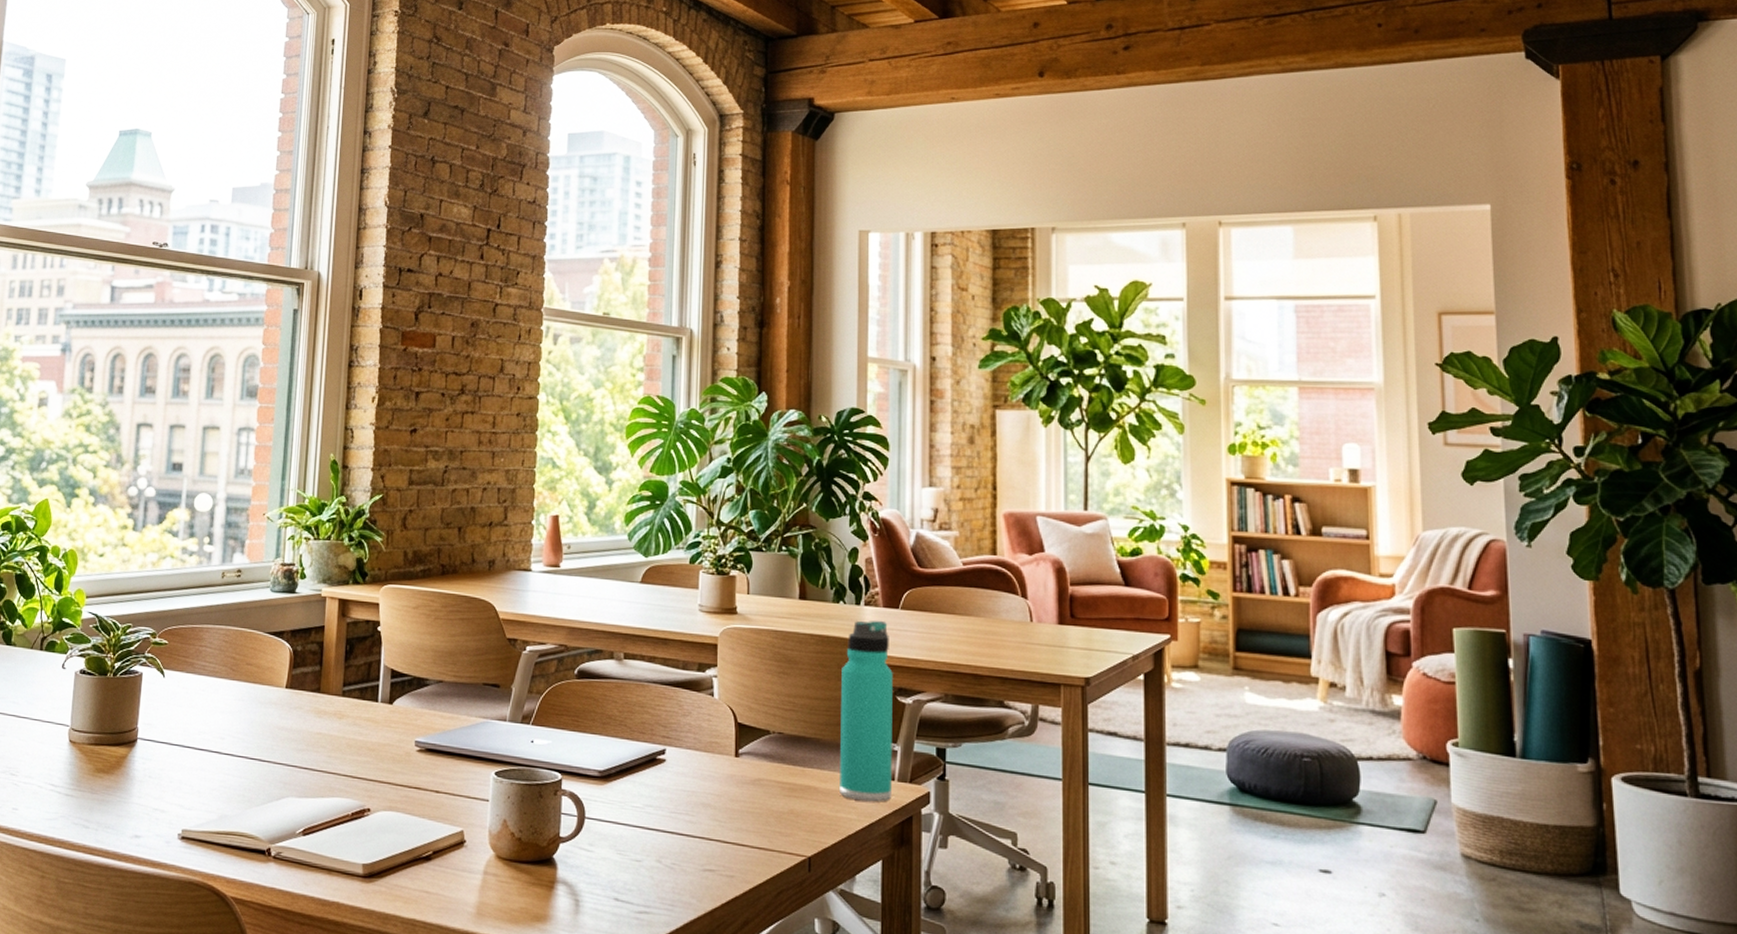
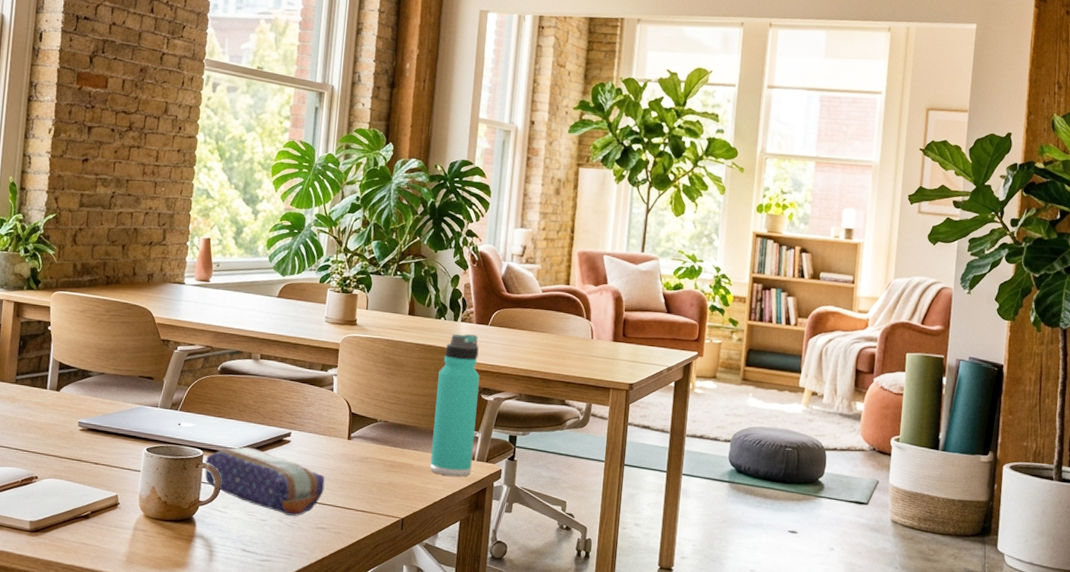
pencil case: none [565,768,710,855] -> present [205,447,325,516]

